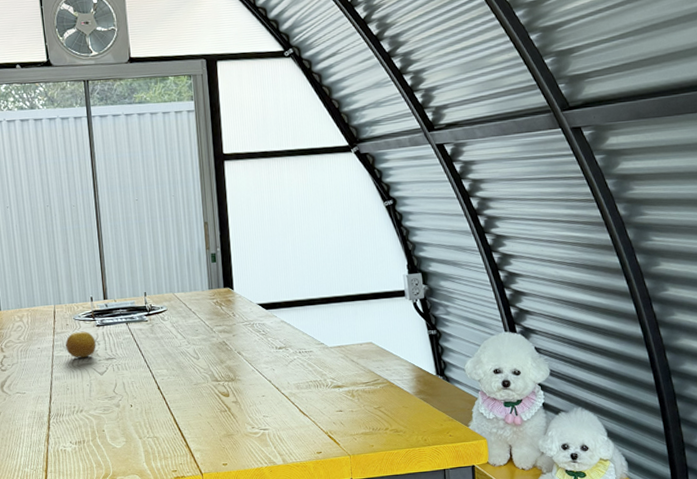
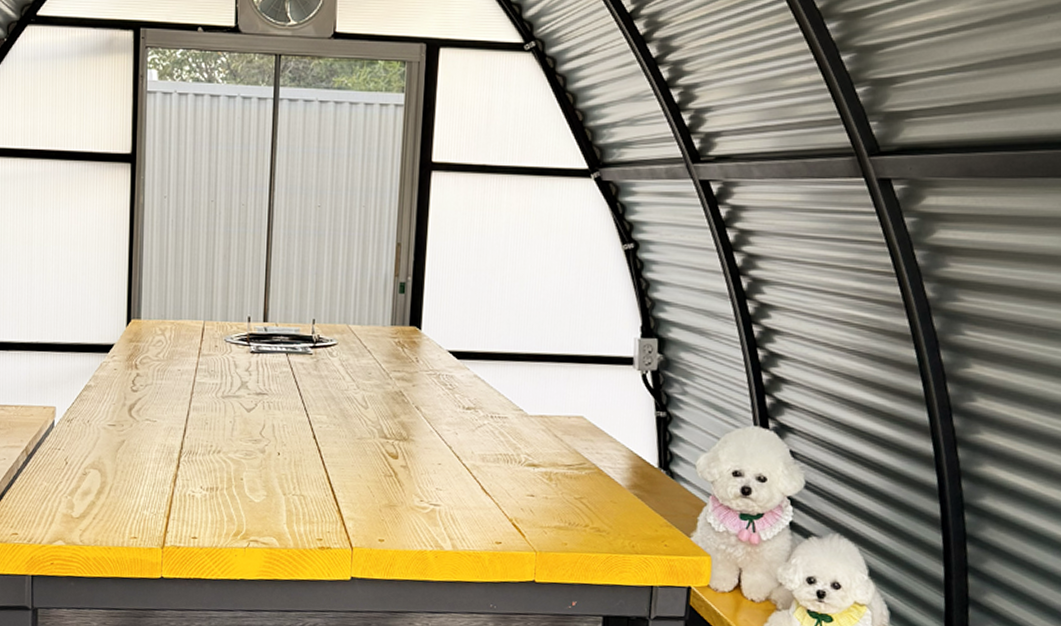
fruit: present [65,331,96,358] -> none [211,356,247,389]

